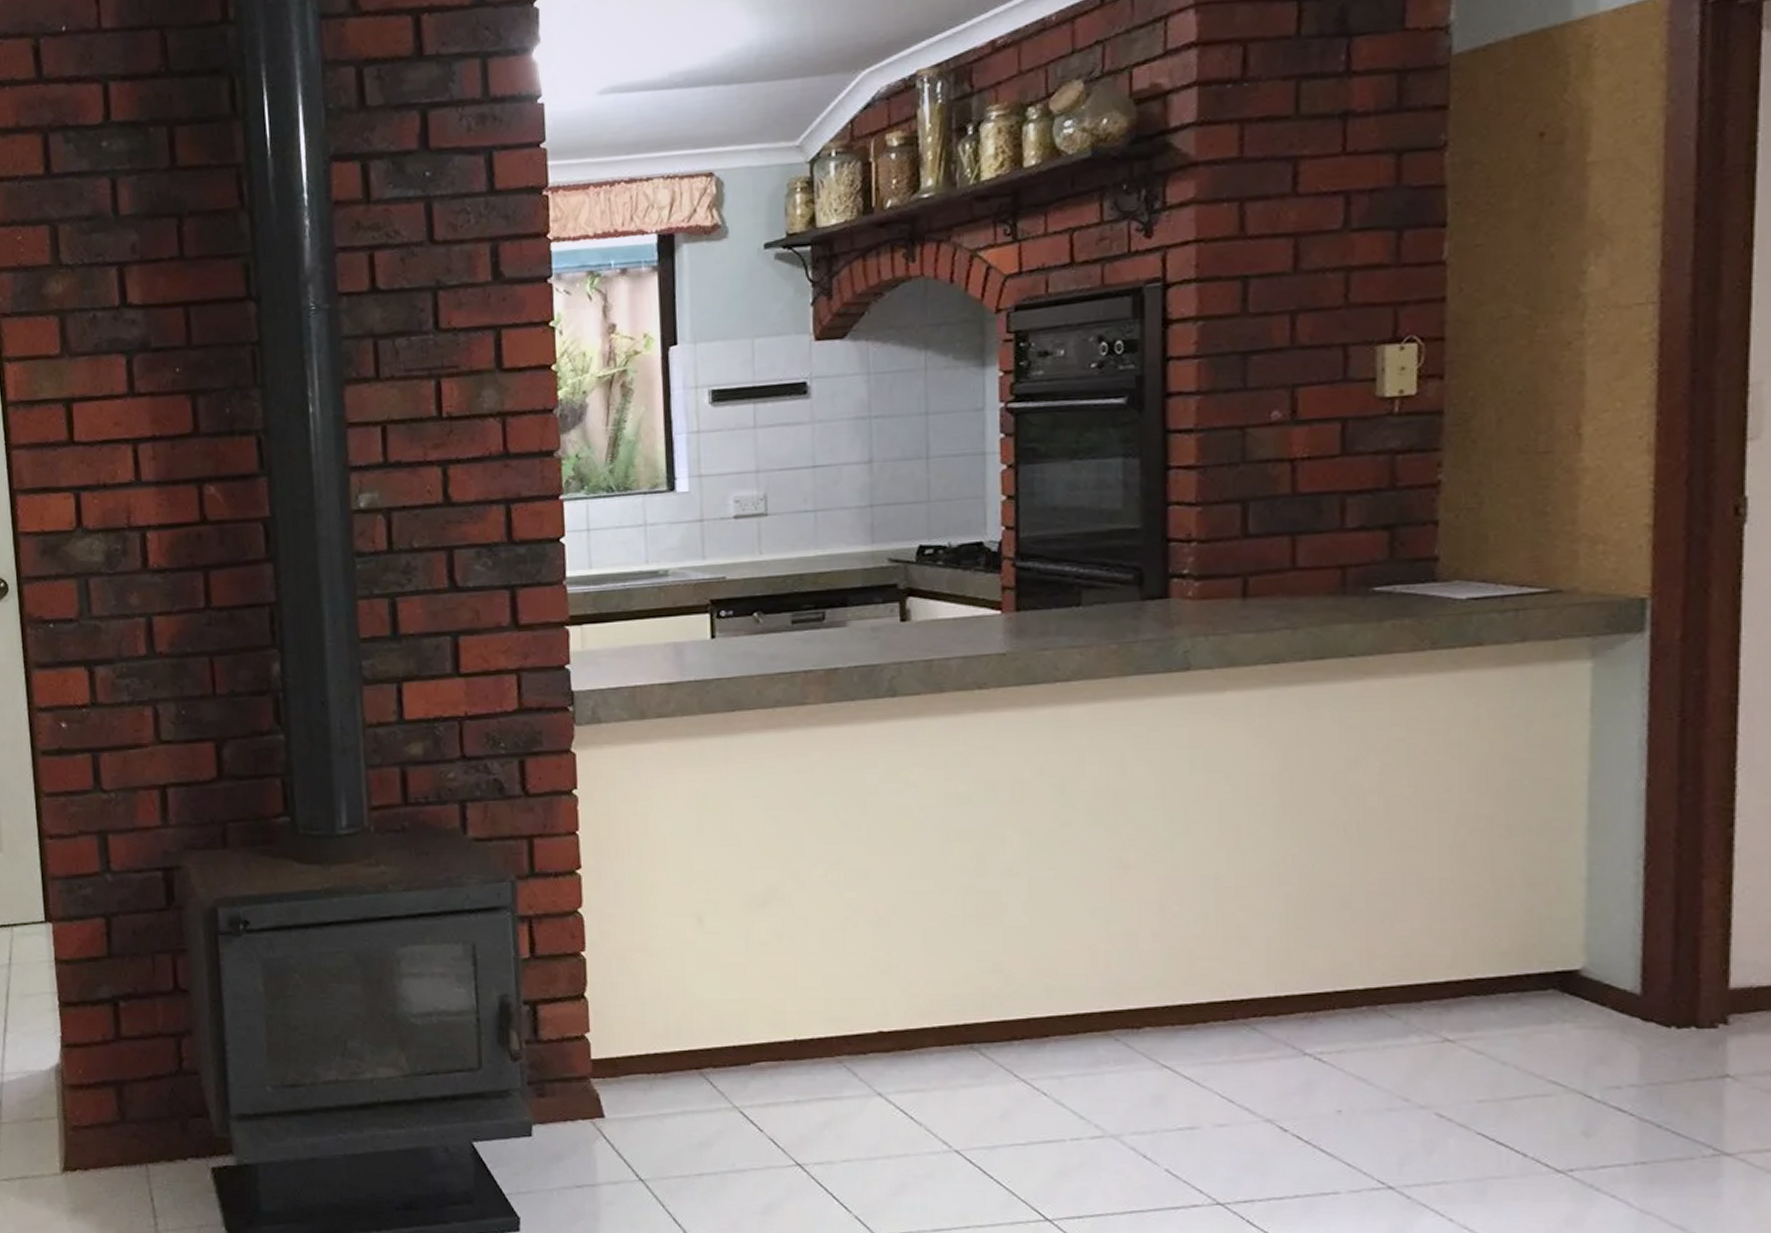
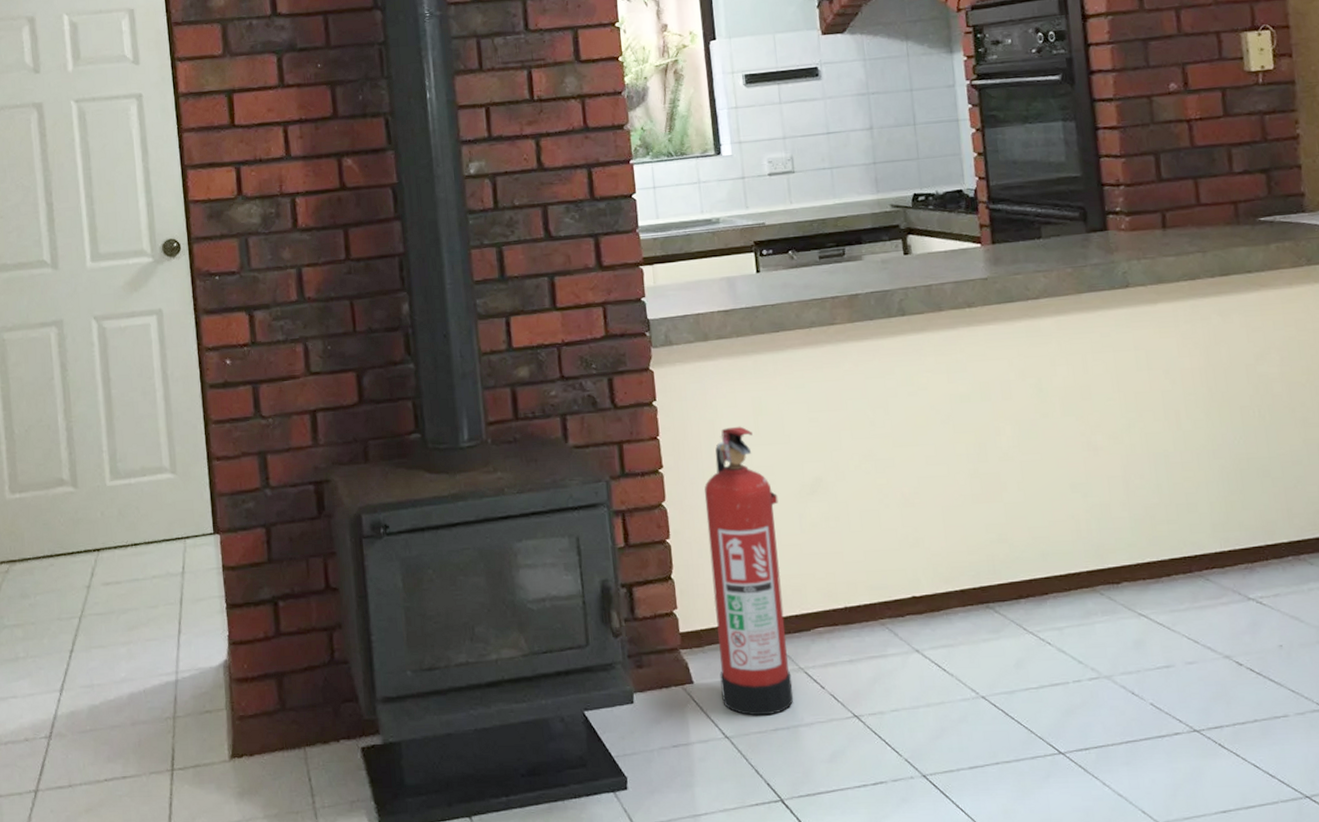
fire extinguisher: none [630,823,725,1158] -> present [704,426,794,716]

